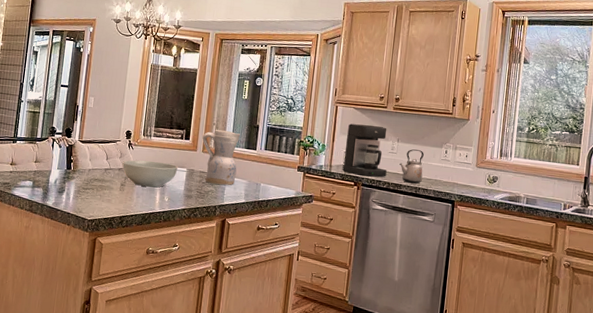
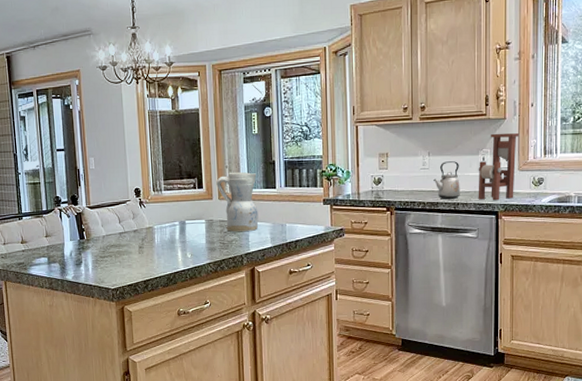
bowl: present [122,160,178,188] -> none [136,217,196,246]
coffee maker: present [343,123,387,177] -> none [372,141,421,200]
paper towel holder: none [437,131,480,191] -> present [478,133,519,201]

